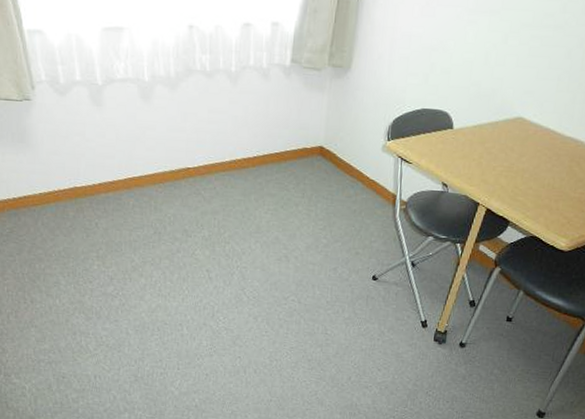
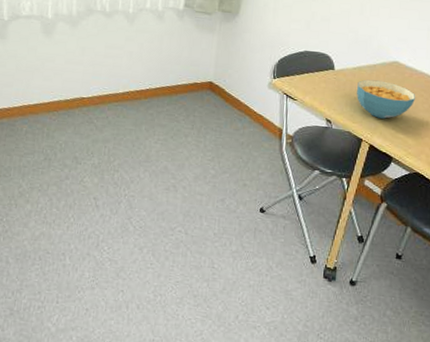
cereal bowl: none [475,138,539,181] -> present [356,79,416,119]

